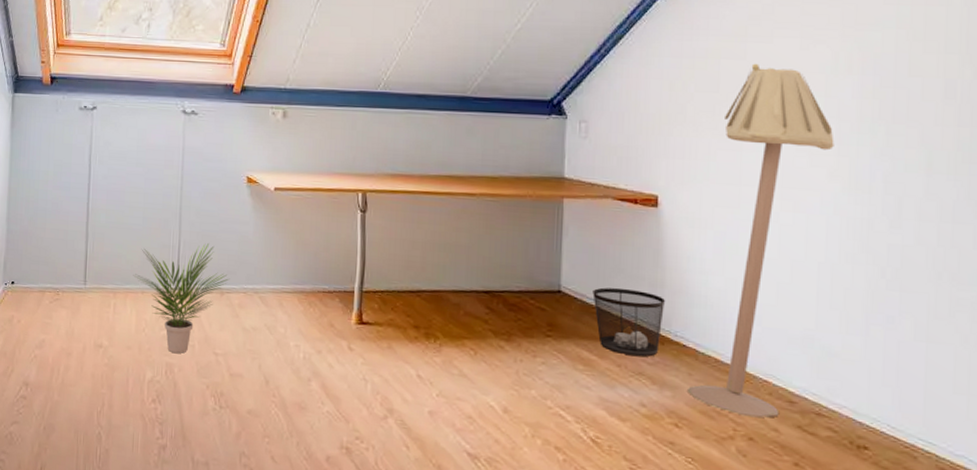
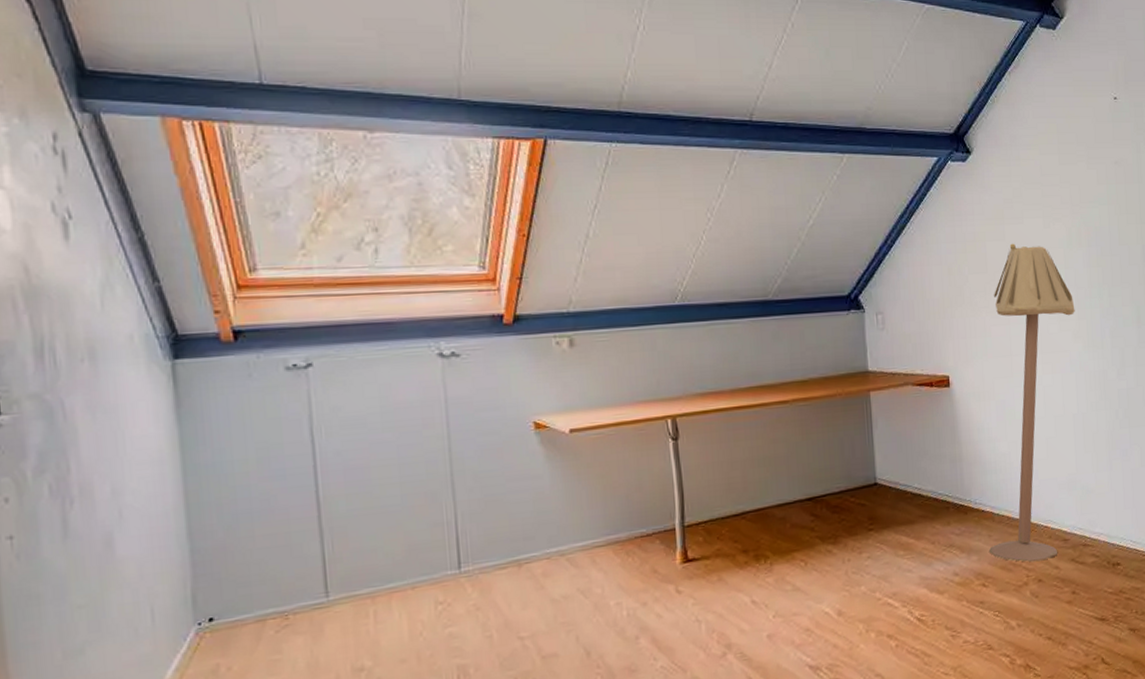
potted plant: present [133,243,229,354] -> none [396,510,527,652]
waste bin: present [592,287,666,357] -> none [904,468,965,532]

